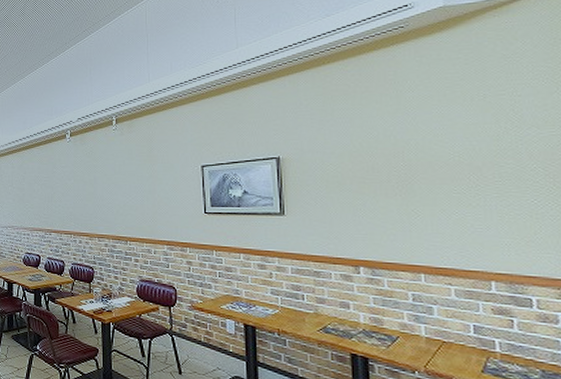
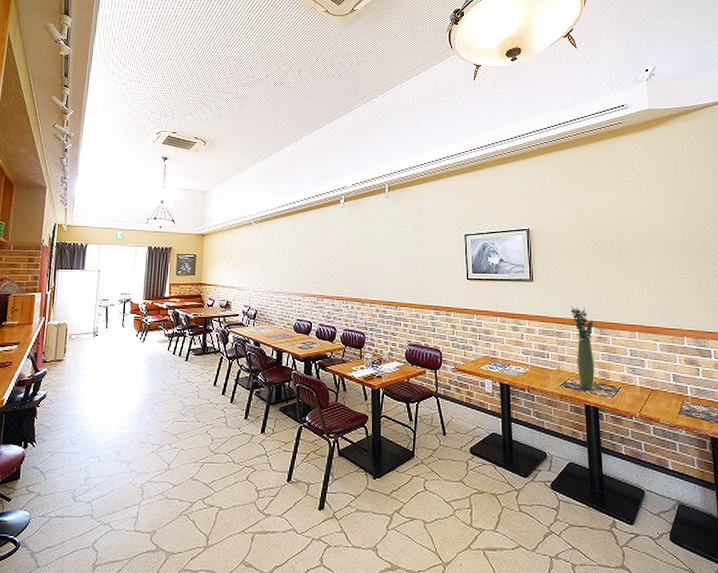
vase: none [332,243,364,338] -> present [571,306,595,390]

